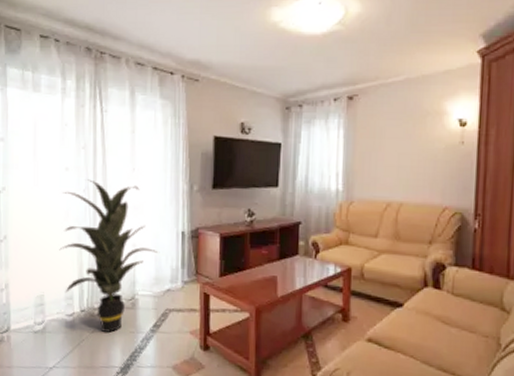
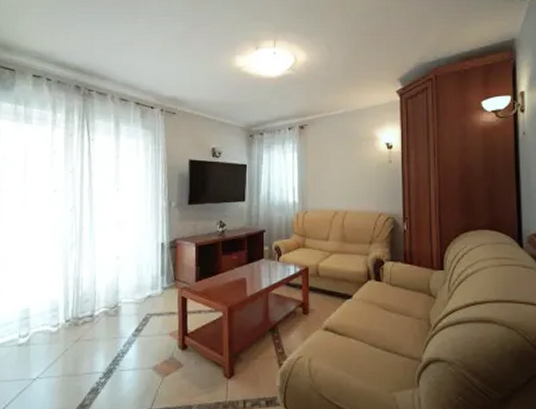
indoor plant: present [59,179,157,333] -> none [46,200,139,340]

